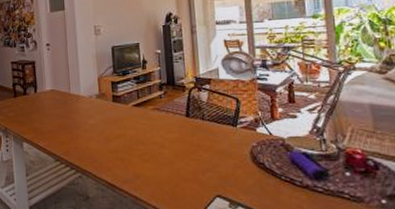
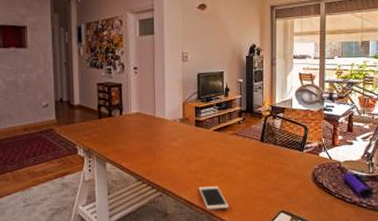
cell phone: none [120,166,156,193] -> present [198,185,229,210]

